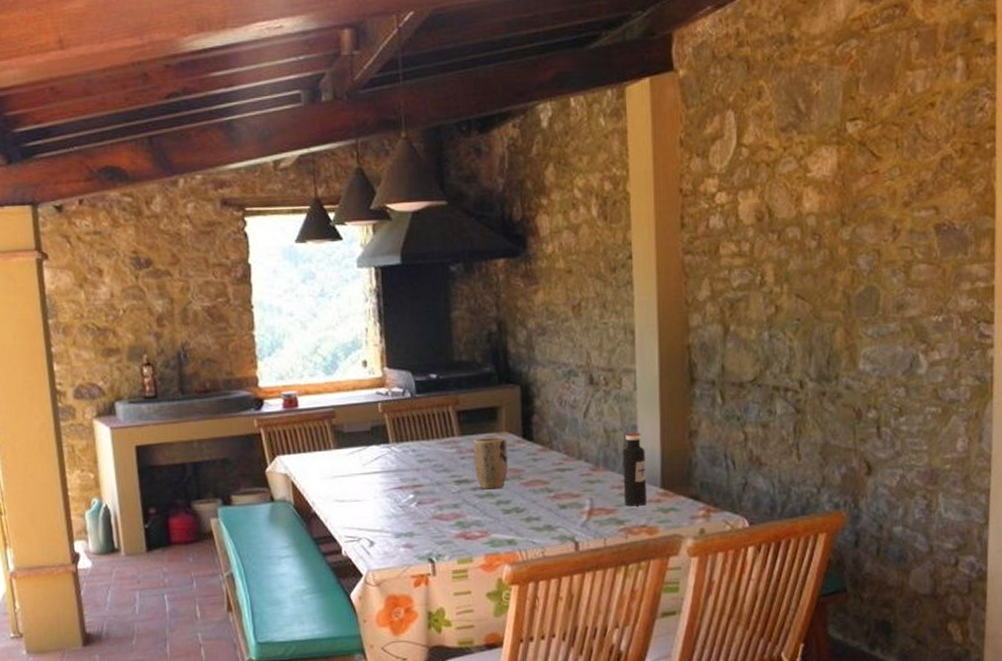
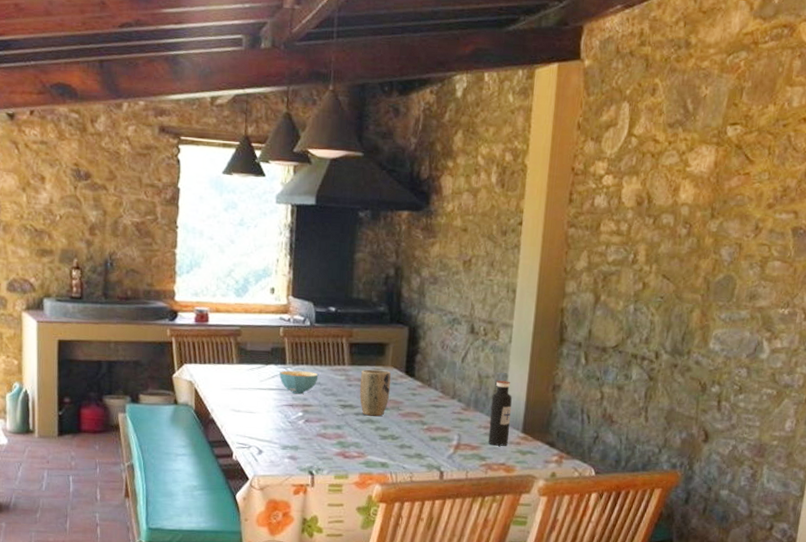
cereal bowl: none [383,448,427,474] -> present [279,370,319,394]

